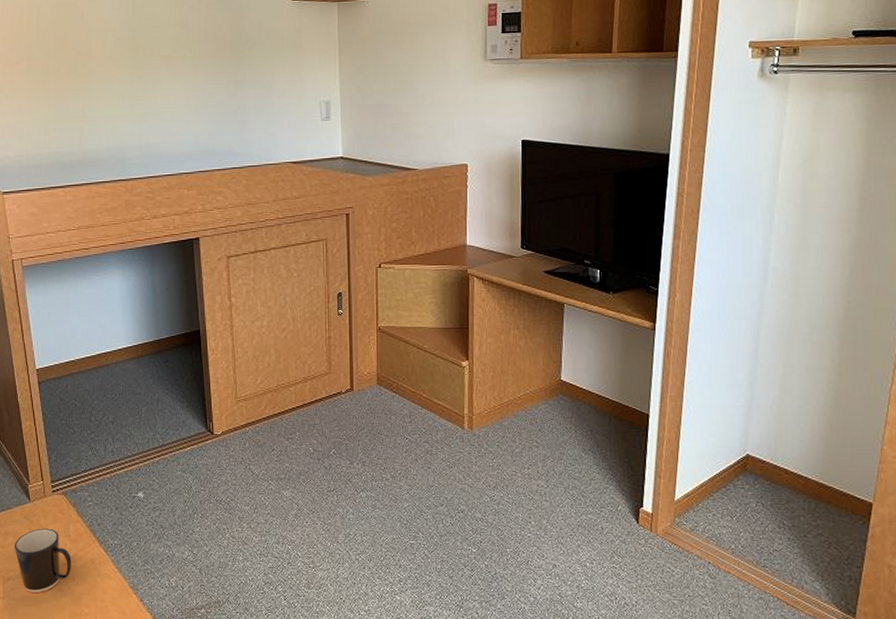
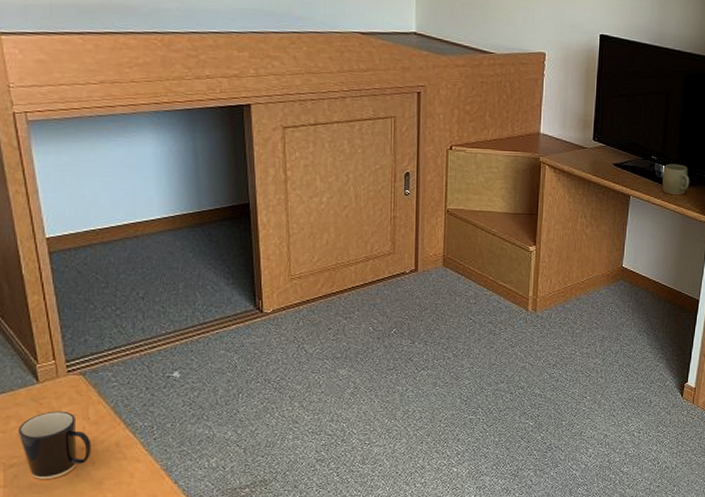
mug: none [598,267,629,301] -> present [662,164,690,196]

